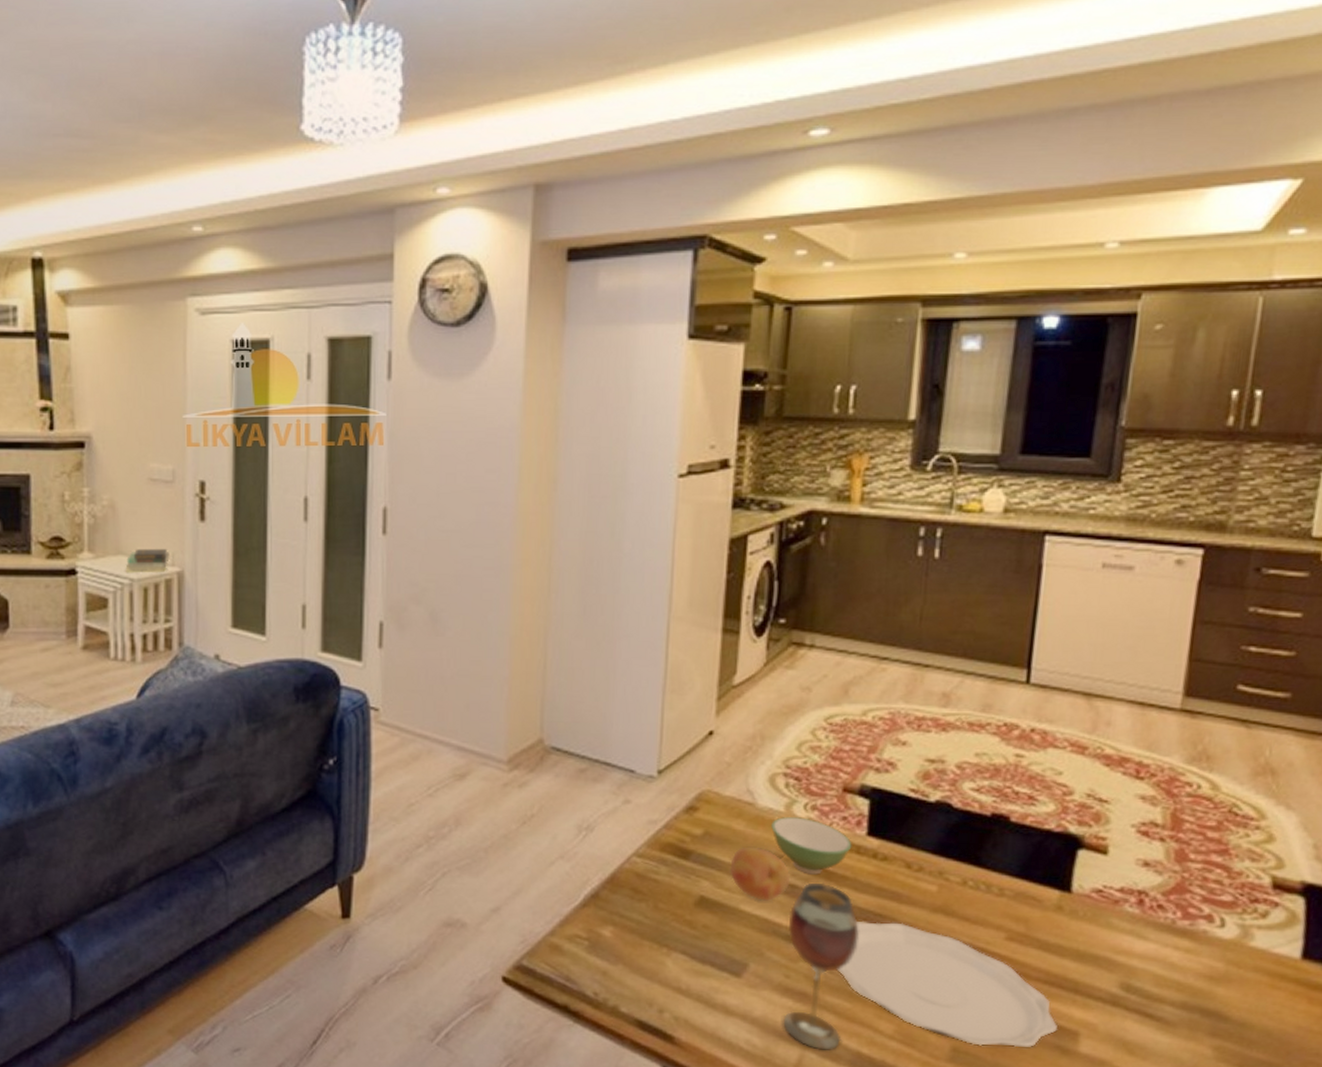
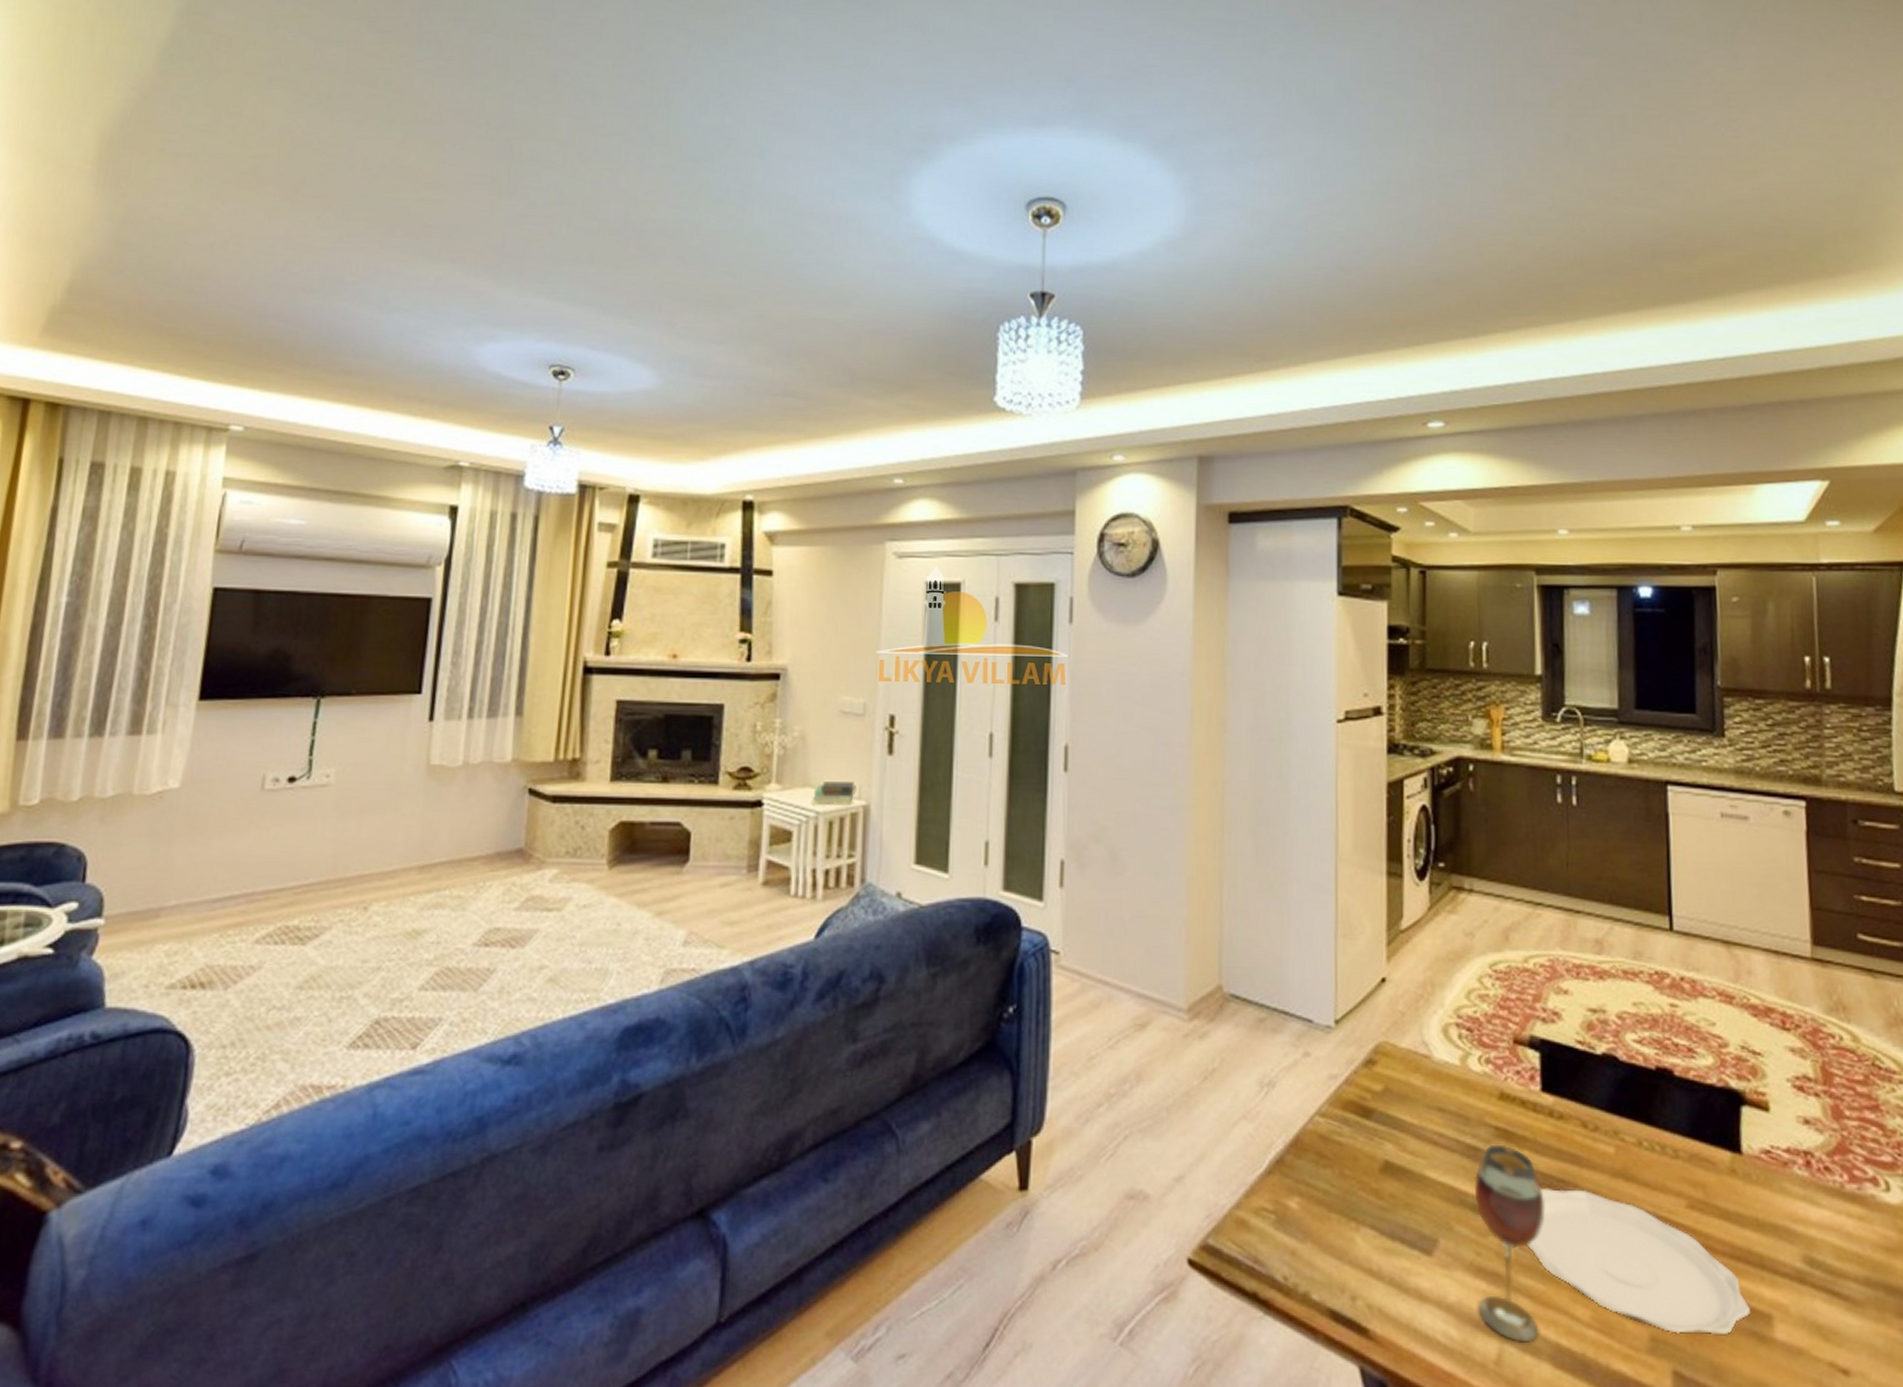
fruit: present [729,846,791,901] -> none [1411,1104,1472,1166]
bowl: present [771,817,852,875] -> none [1449,1071,1528,1135]

